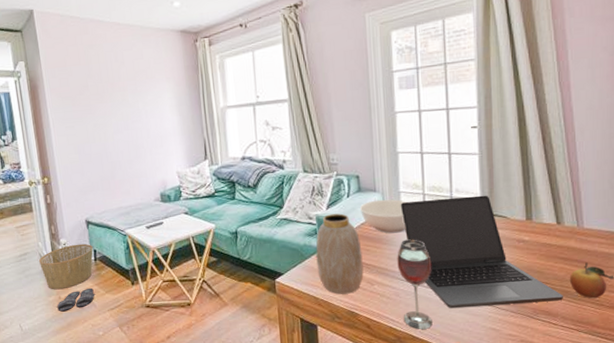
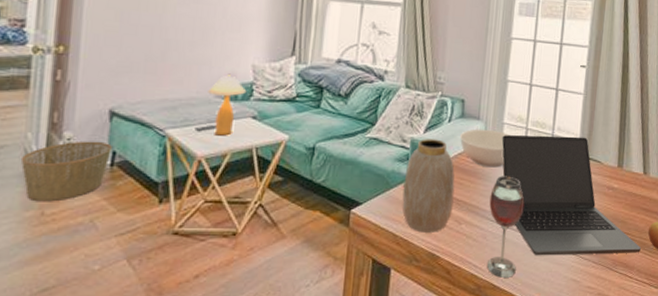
slippers: present [57,287,95,312] -> none [35,202,101,234]
table lamp: none [149,181,177,231] -> present [208,73,247,136]

